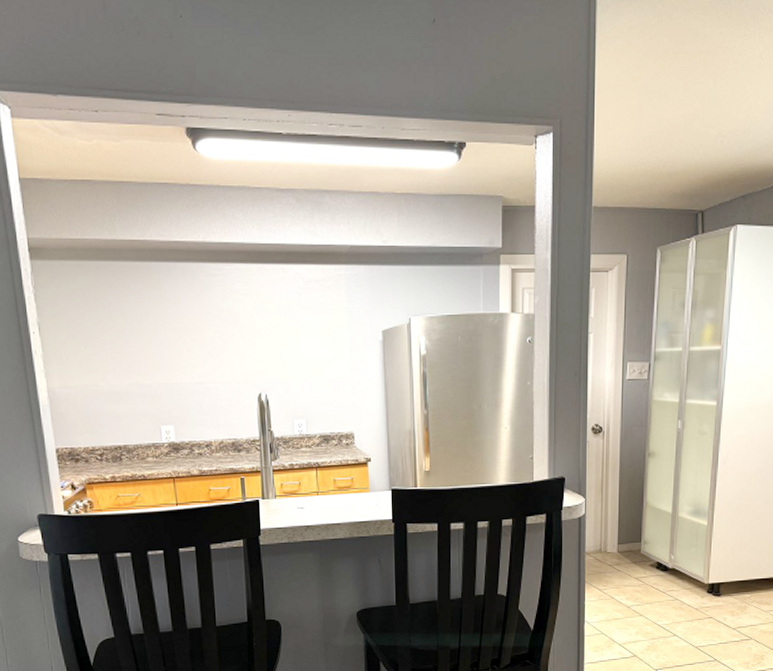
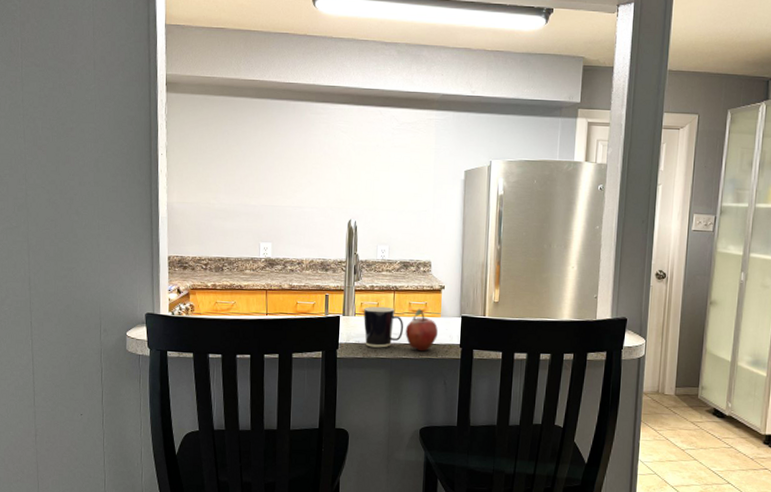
mug: none [284,485,331,531] -> present [363,306,404,348]
fruit: none [332,484,367,530] -> present [405,308,438,352]

